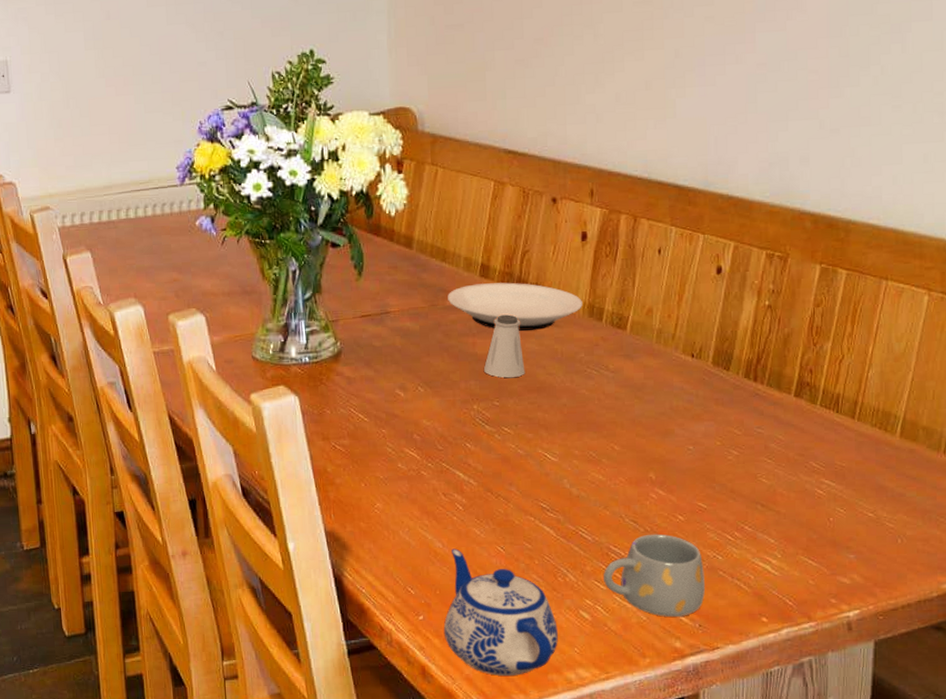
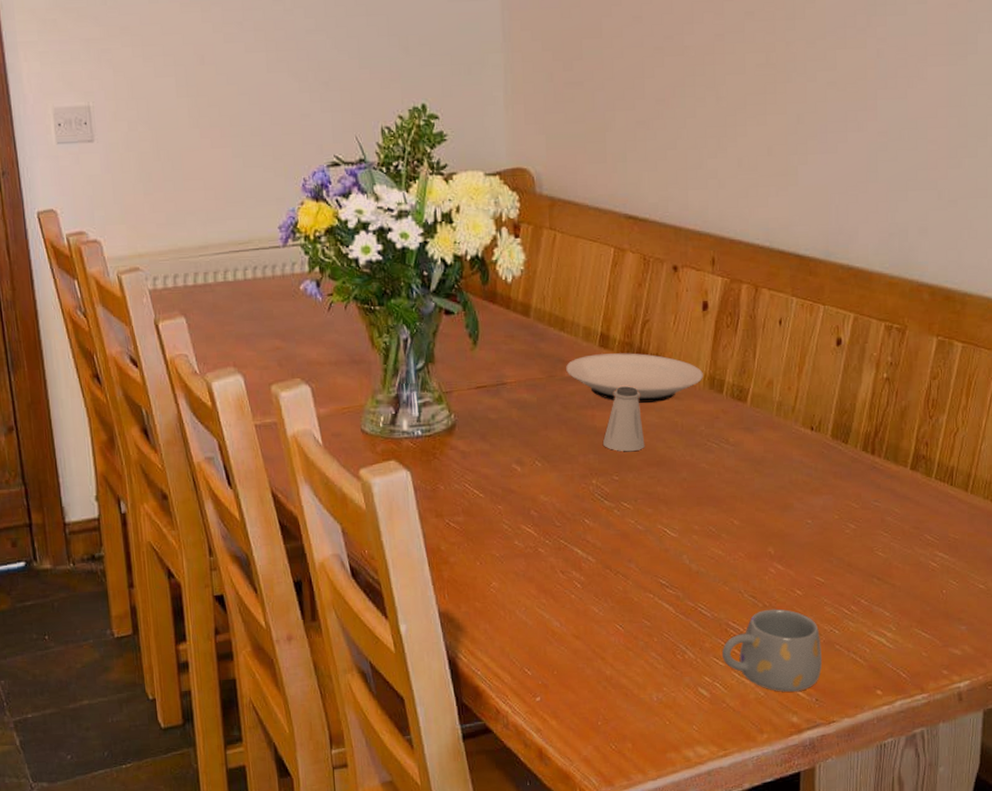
teapot: present [443,548,558,676] -> none [561,627,677,756]

